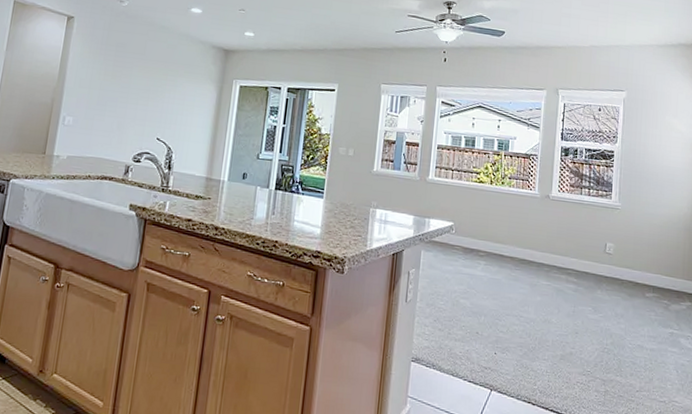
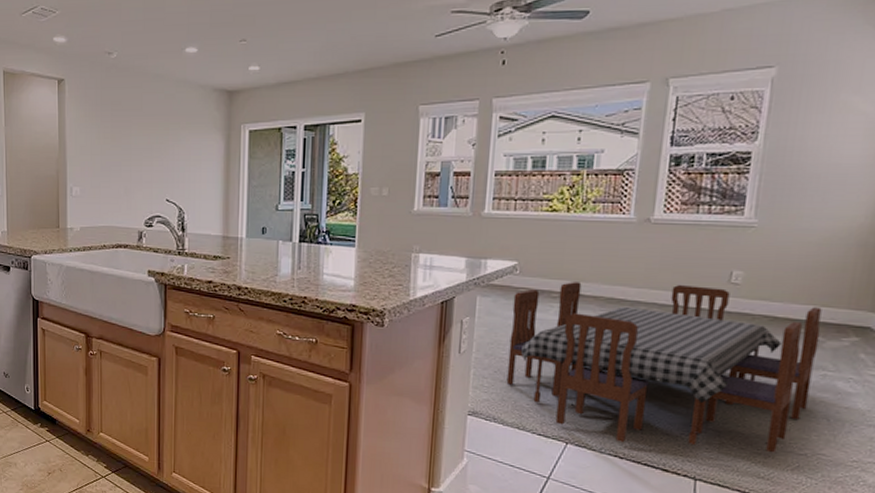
dining set: none [443,243,667,400] -> present [506,282,822,453]

